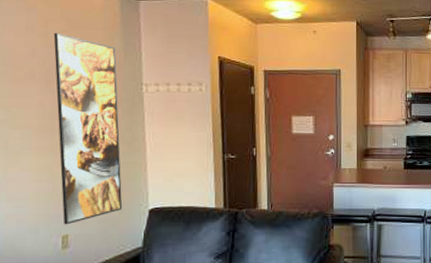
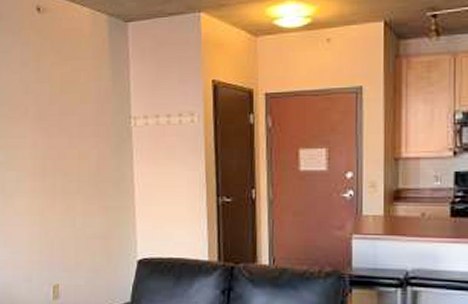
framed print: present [53,32,123,225] -> none [45,66,111,274]

